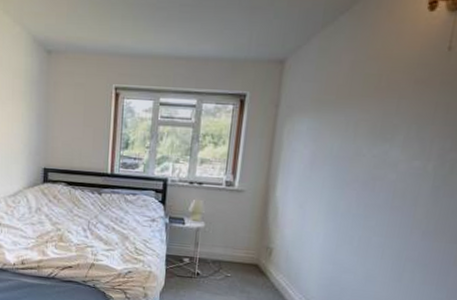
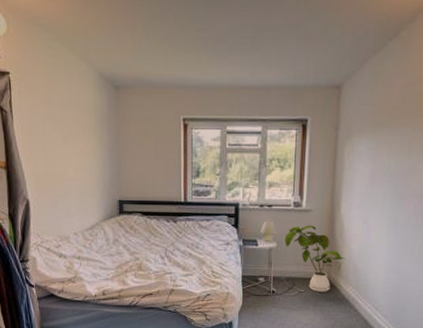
house plant: none [213,206,277,278] -> present [284,225,345,292]

